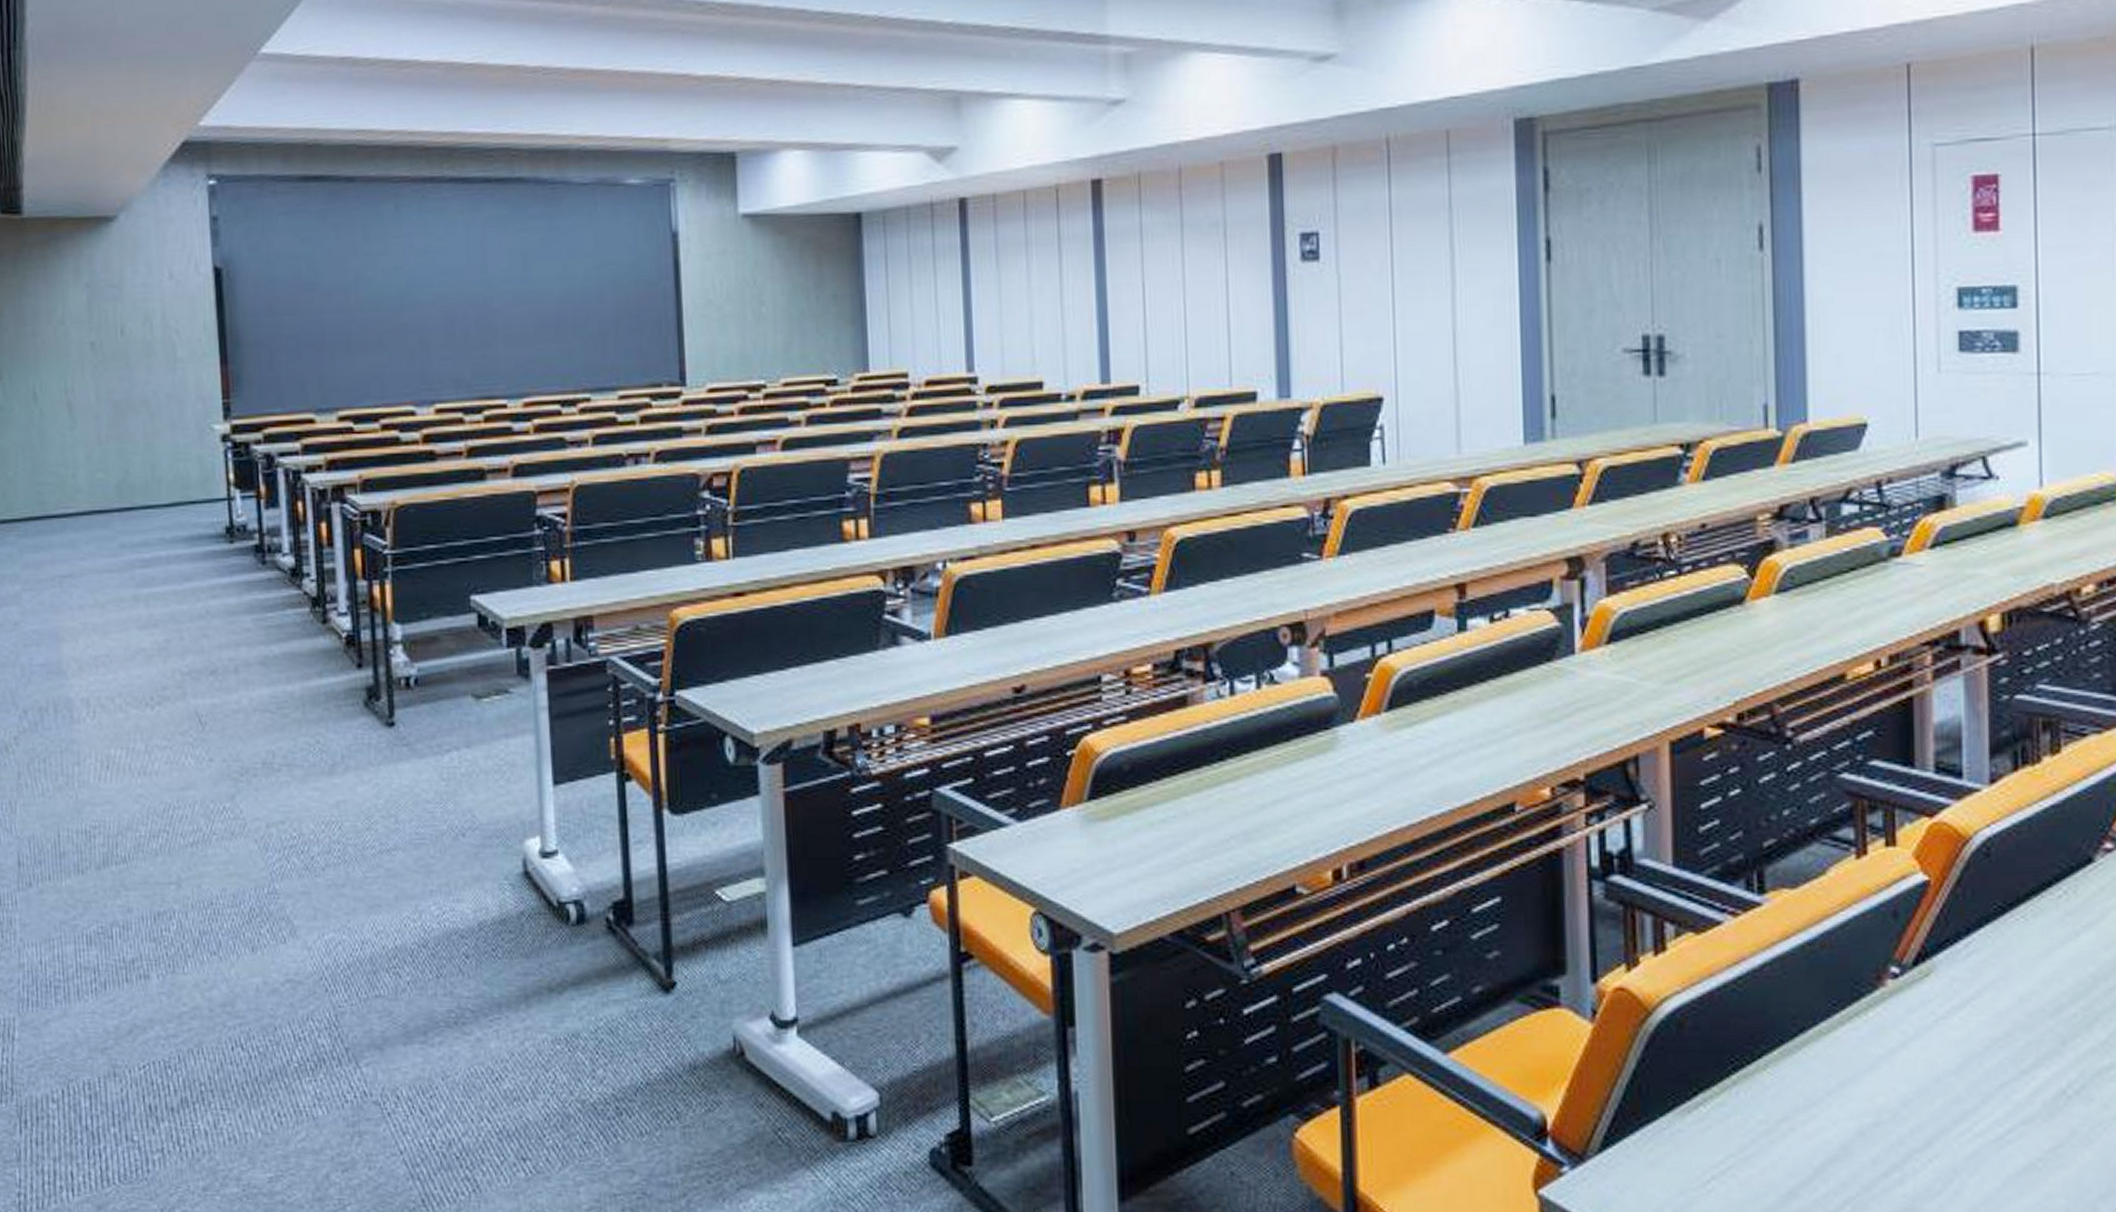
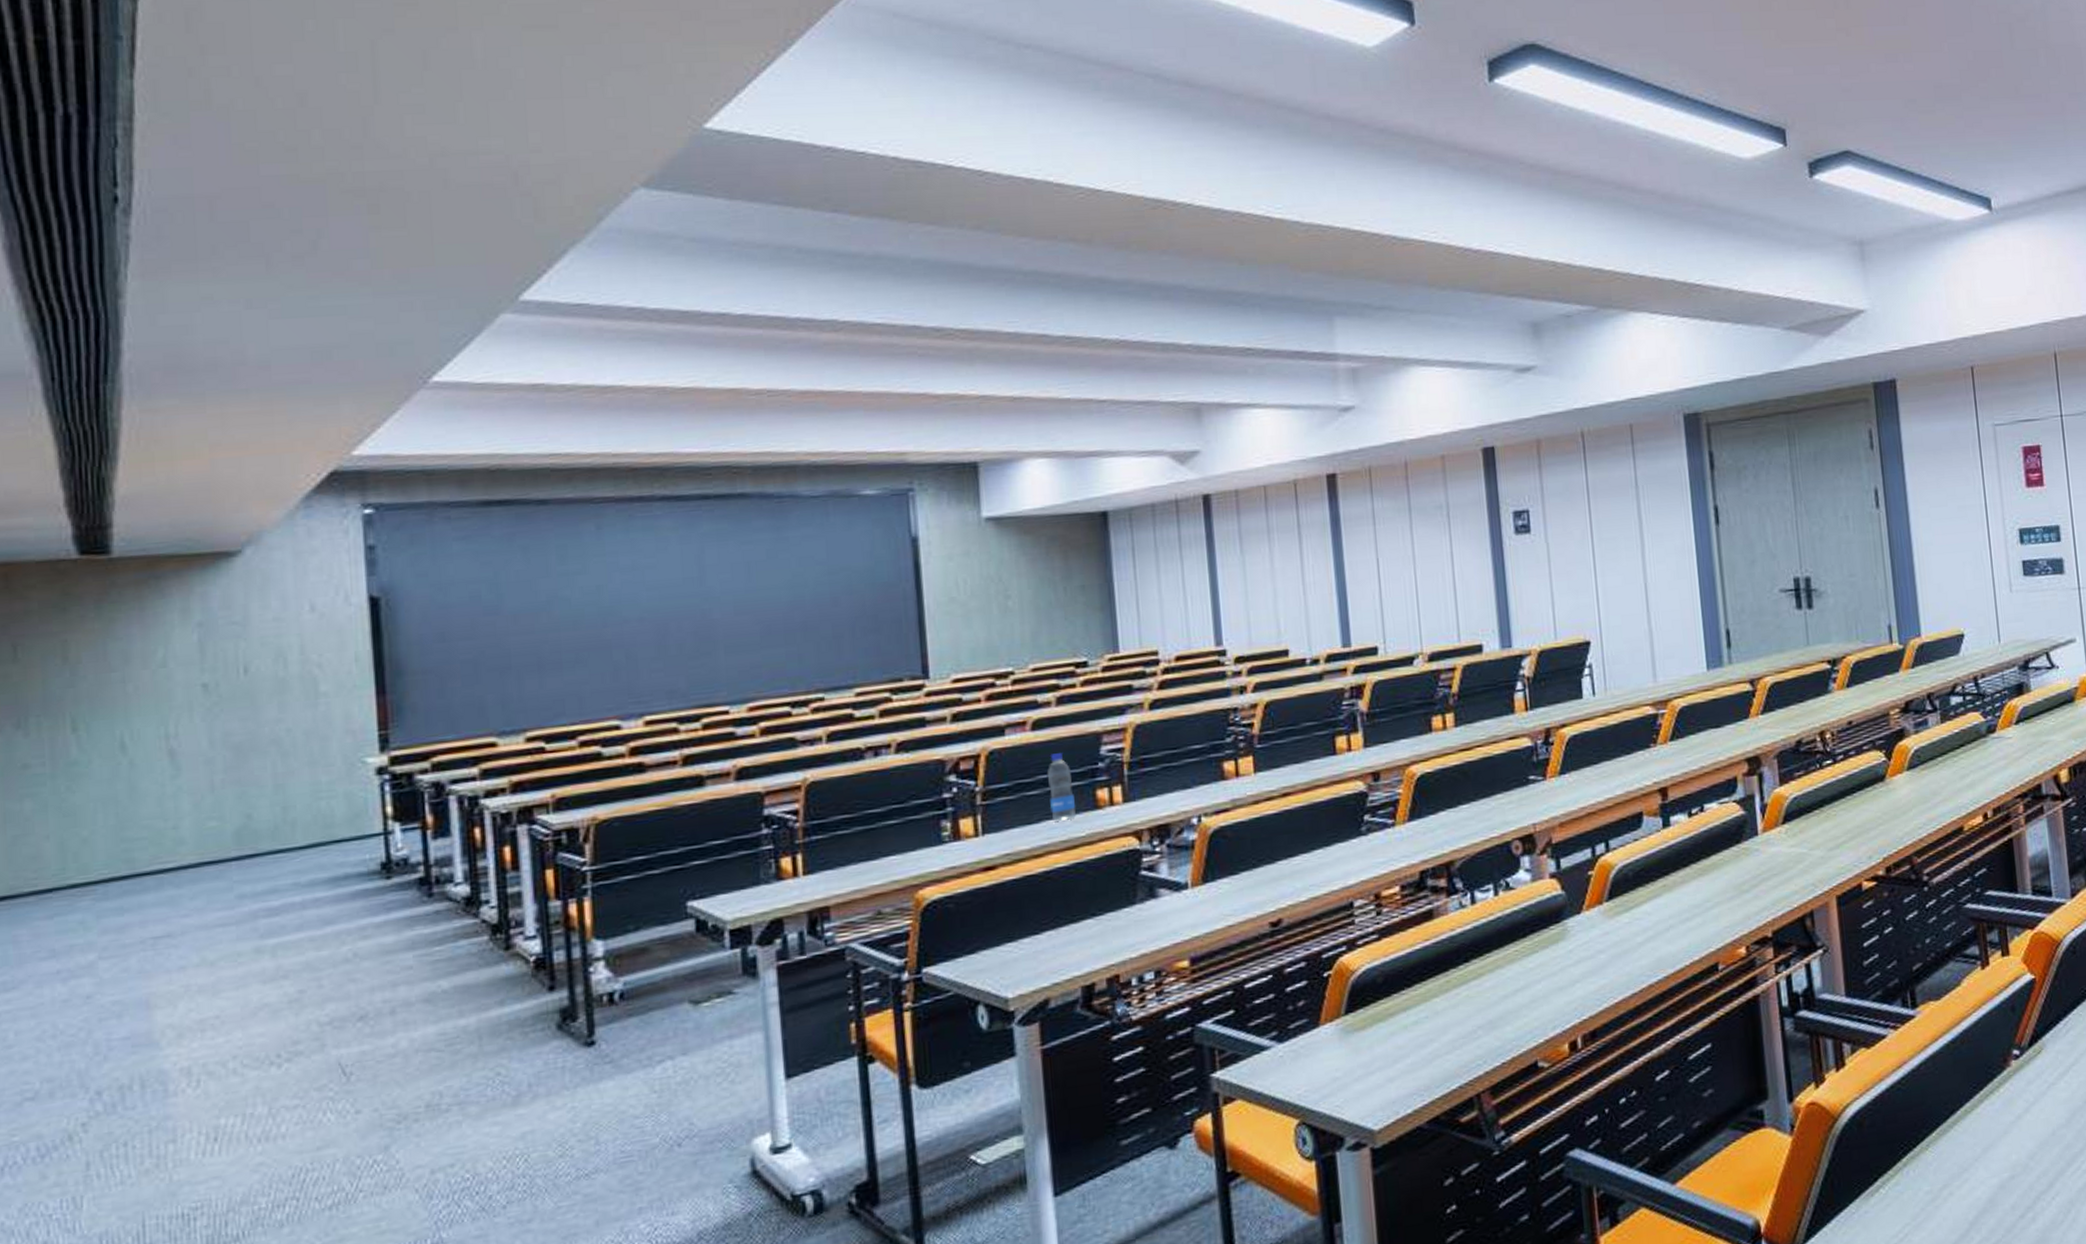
bottle: none [795,477,823,553] -> present [1046,753,1077,823]

